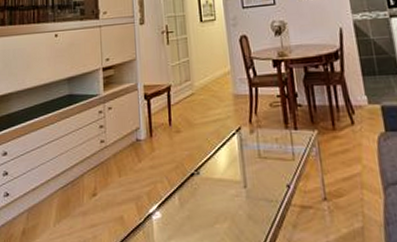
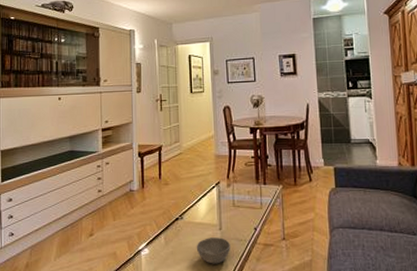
bowl: none [217,197,259,232] -> present [196,237,230,264]

